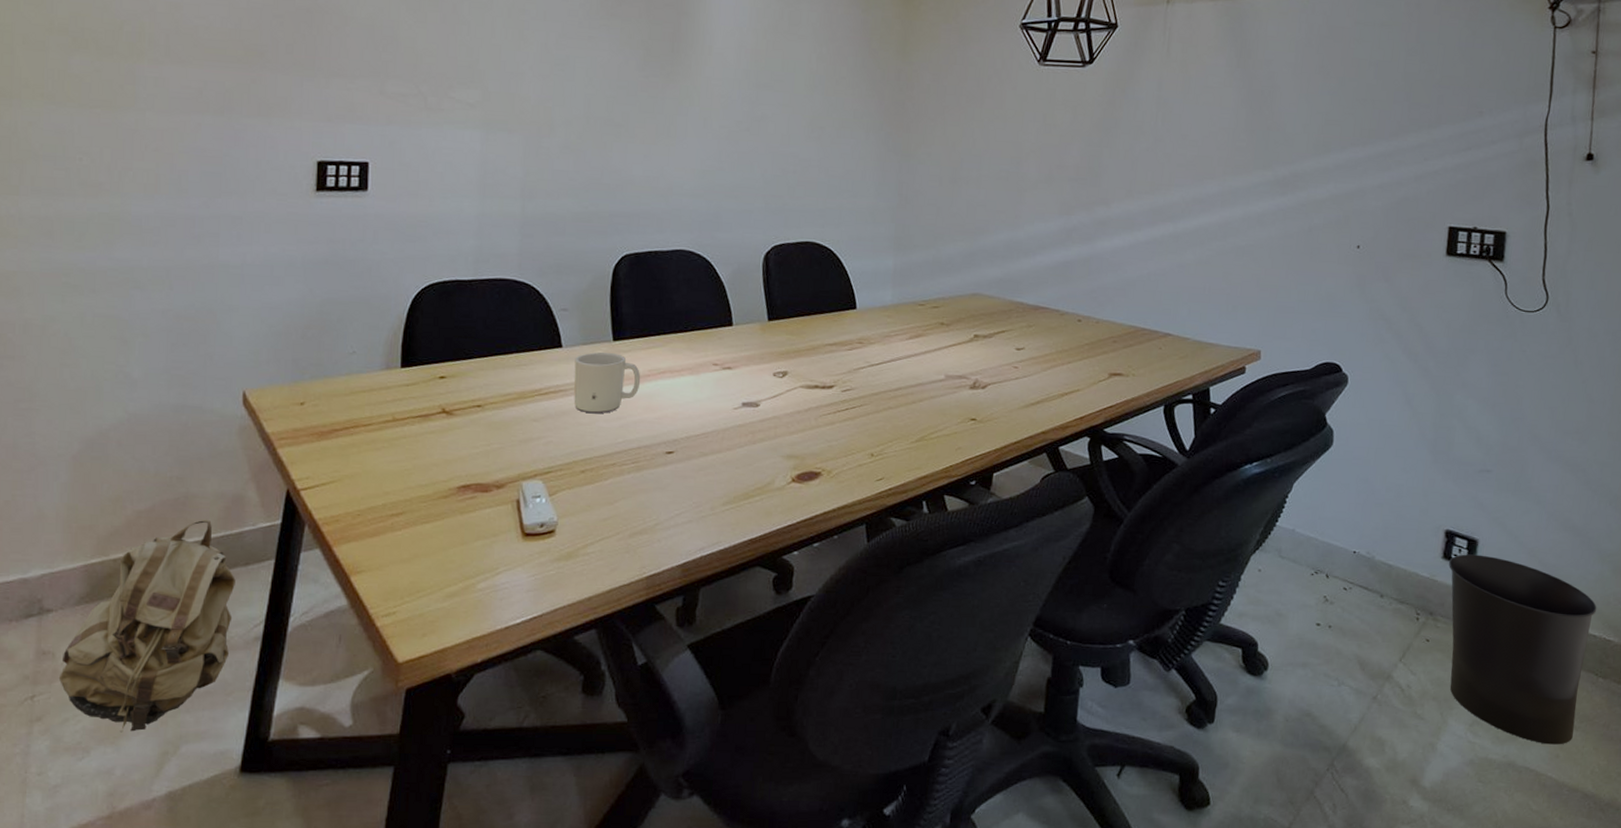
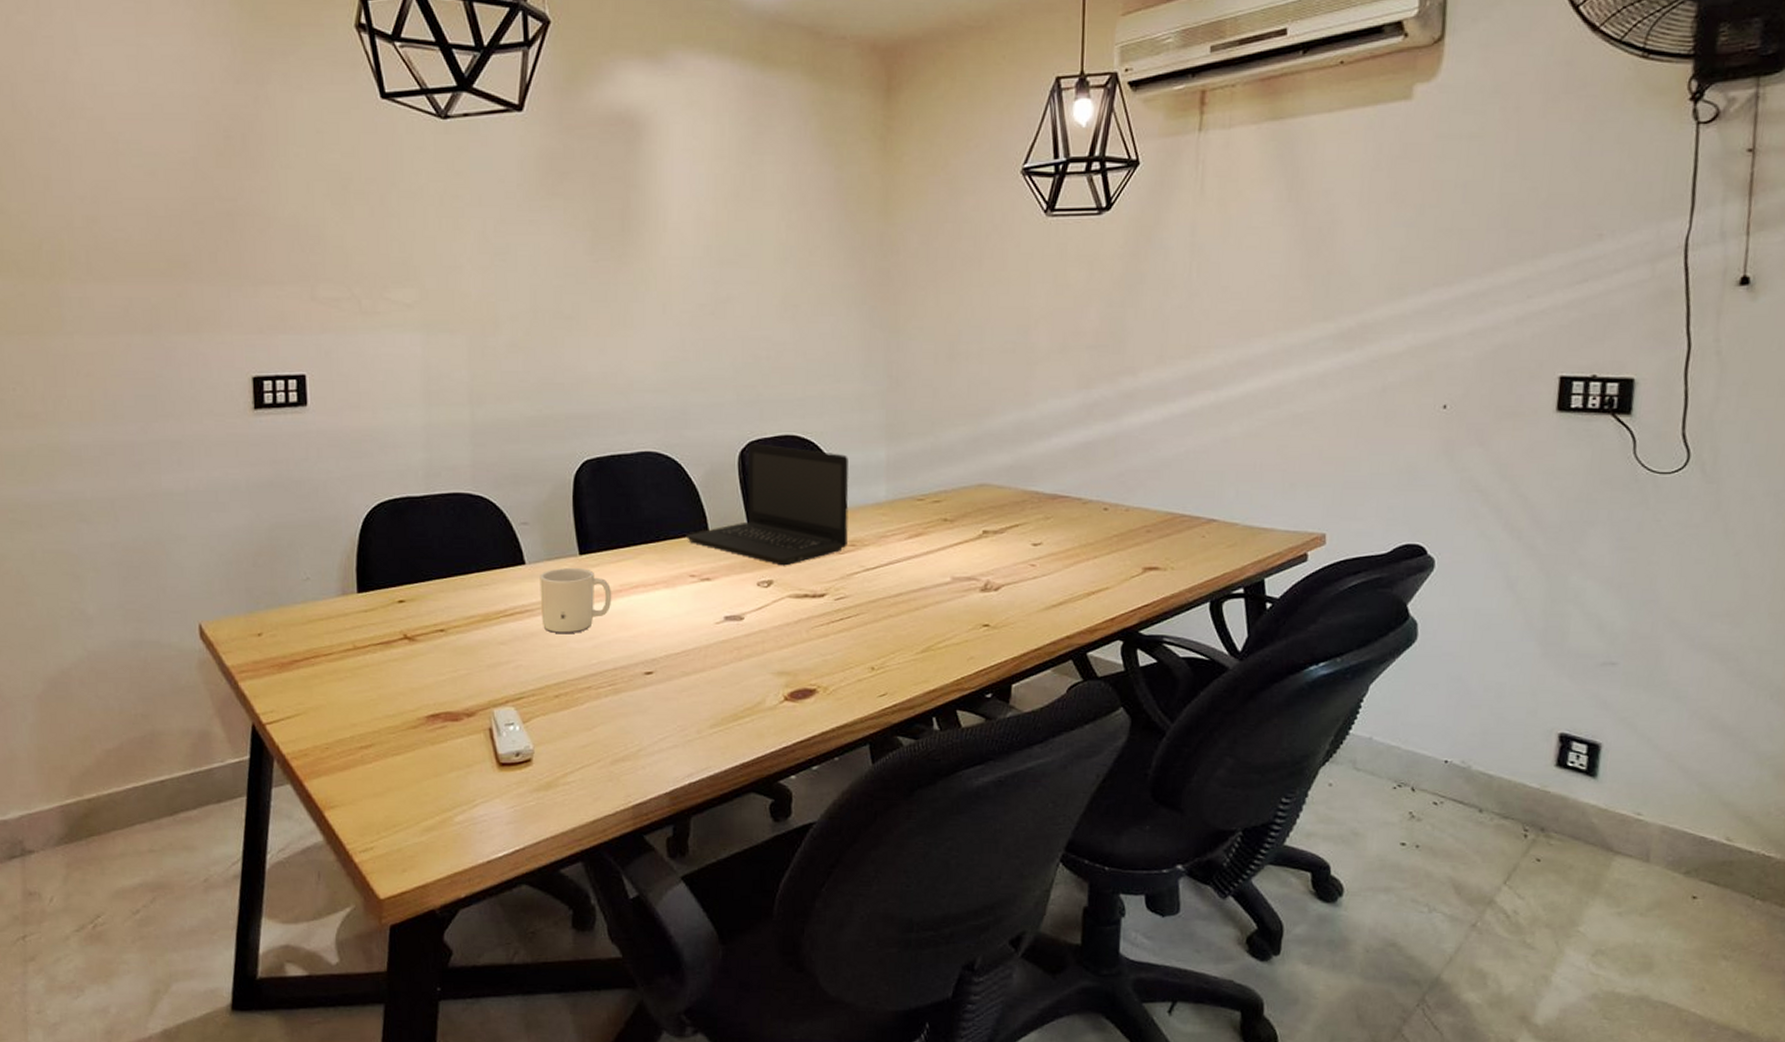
backpack: present [58,519,235,733] -> none [46,756,210,972]
laptop: none [711,247,861,358] -> present [685,443,849,565]
waste bin: present [1449,554,1597,745] -> none [1564,761,1754,977]

